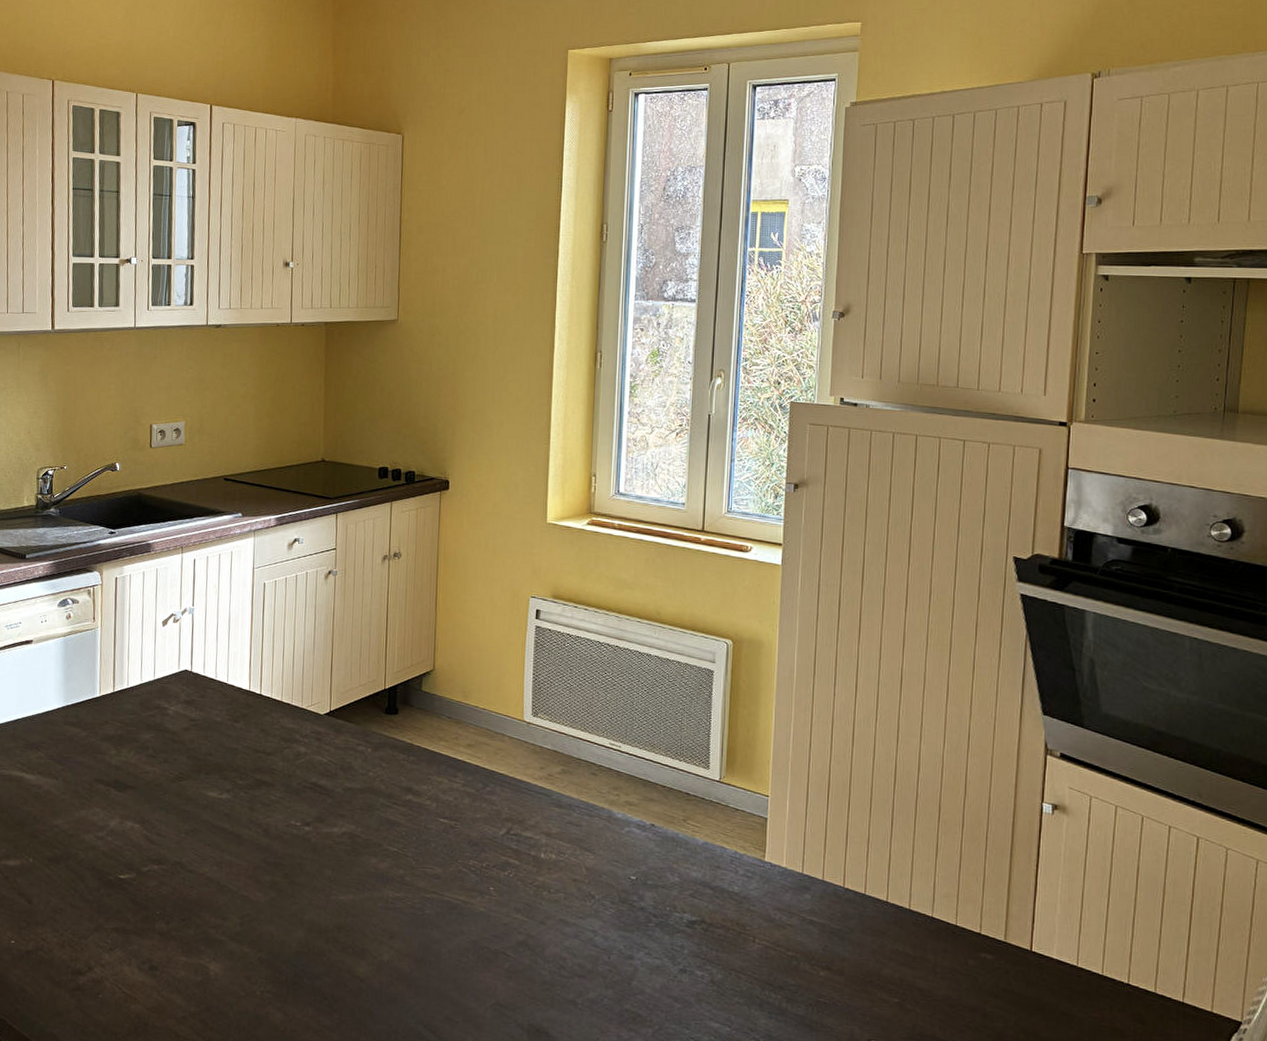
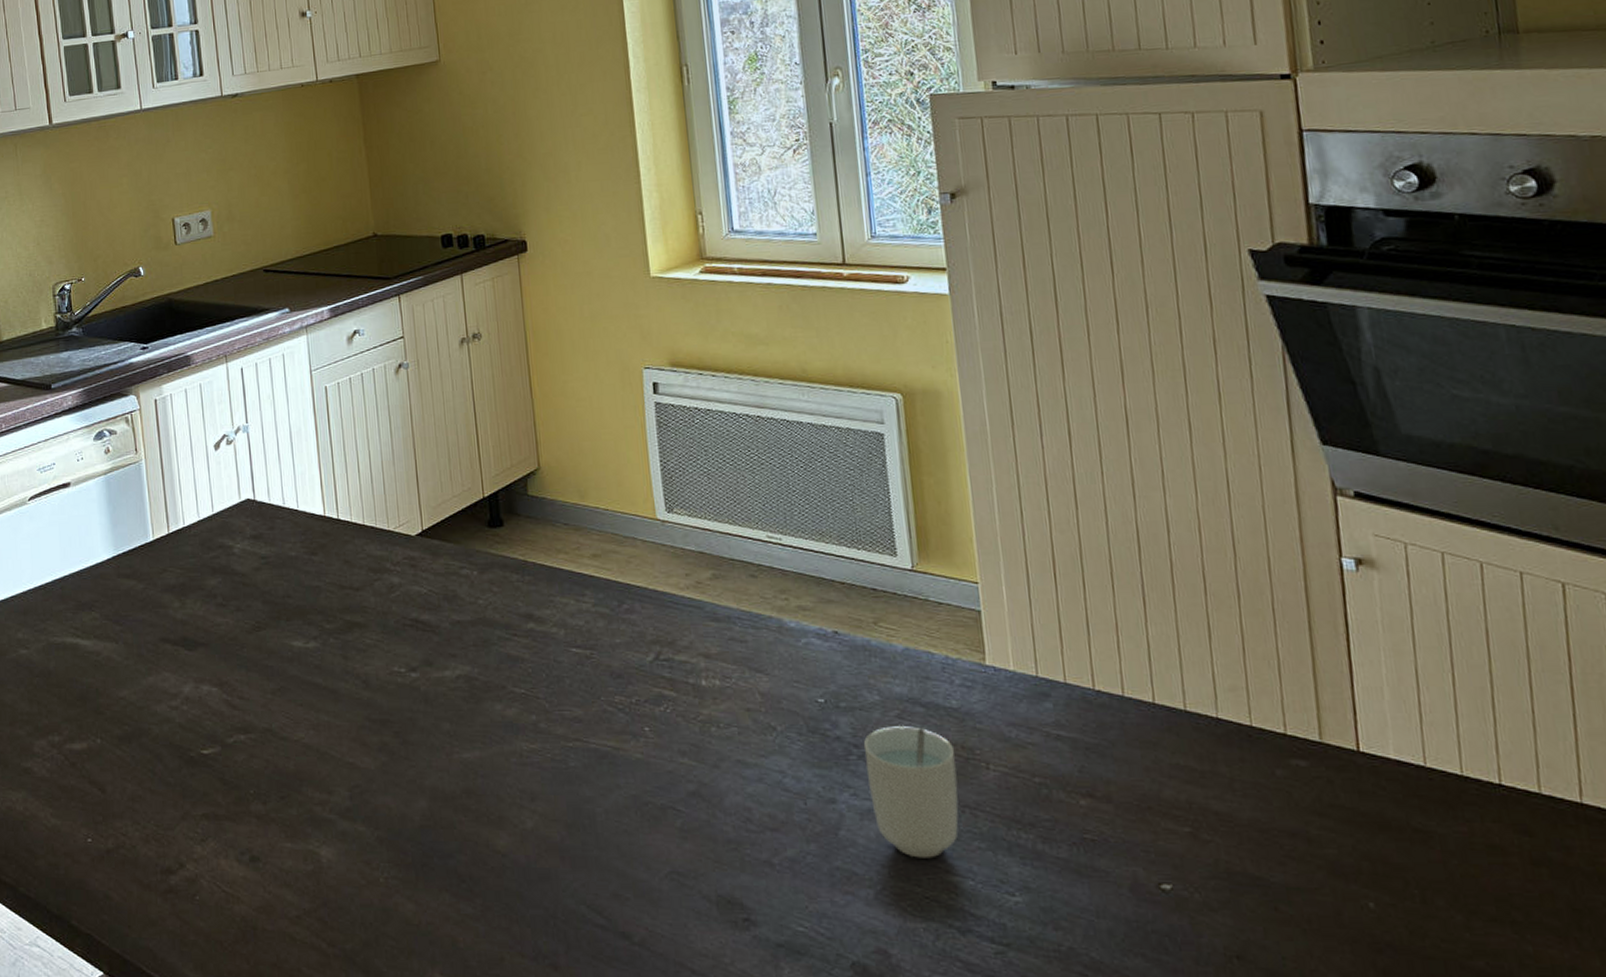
cup: none [660,902,731,1008] -> present [863,726,959,858]

